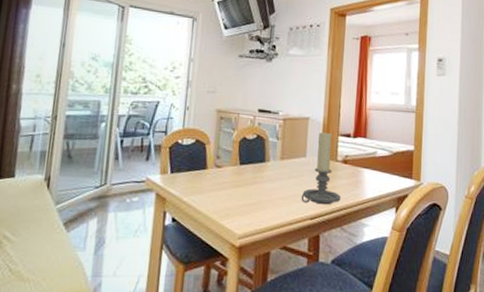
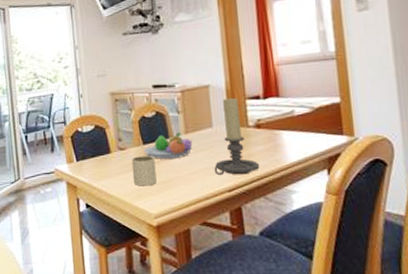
mug: none [224,175,249,206] -> present [131,155,157,186]
fruit bowl: none [239,158,286,182] -> present [143,133,193,159]

